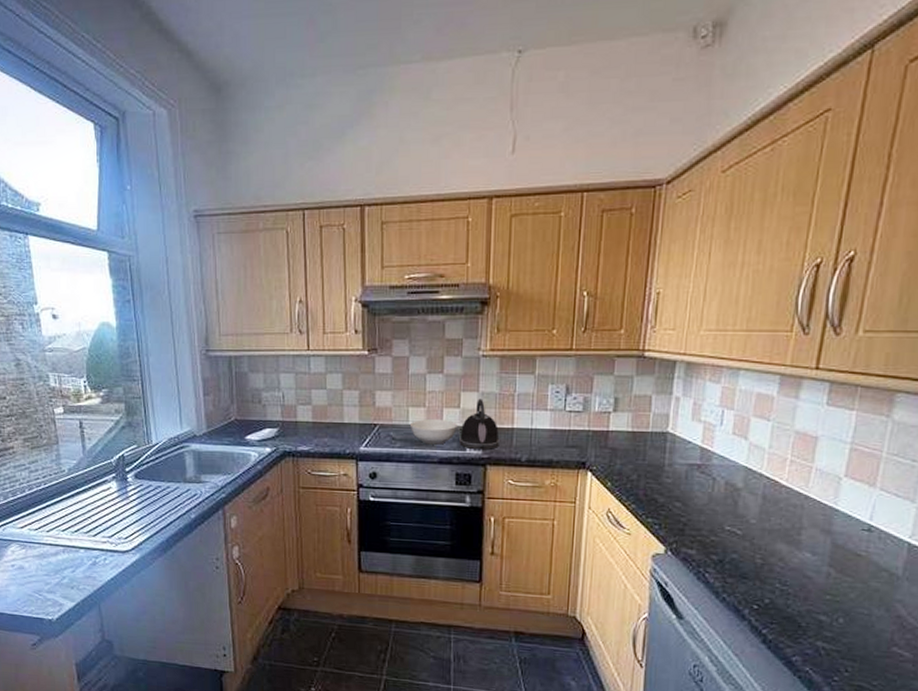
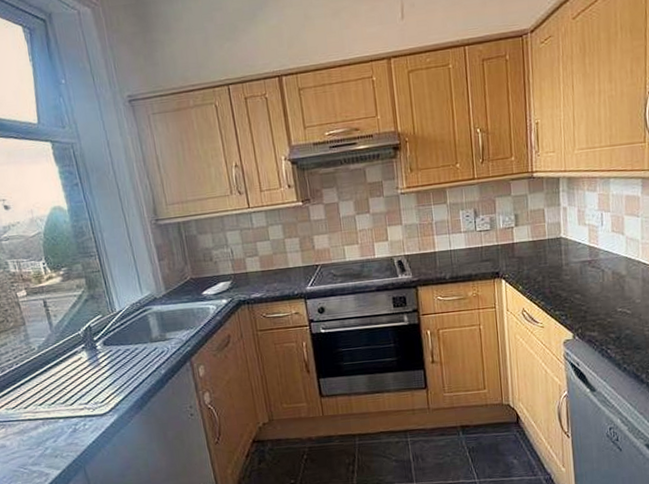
bowl: present [409,418,457,445] -> none [347,252,388,276]
kettle: present [459,398,500,449] -> none [391,230,426,275]

